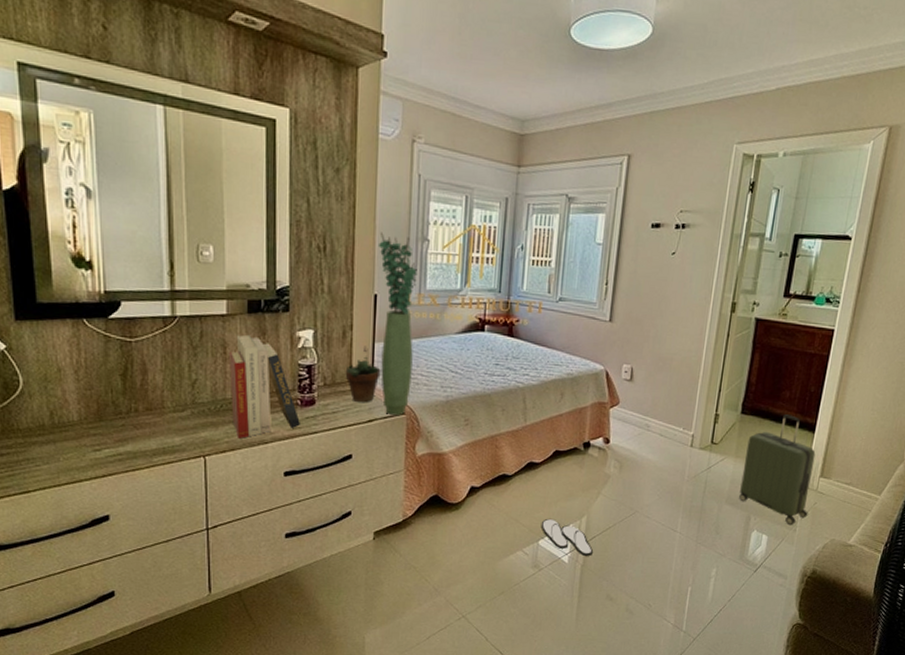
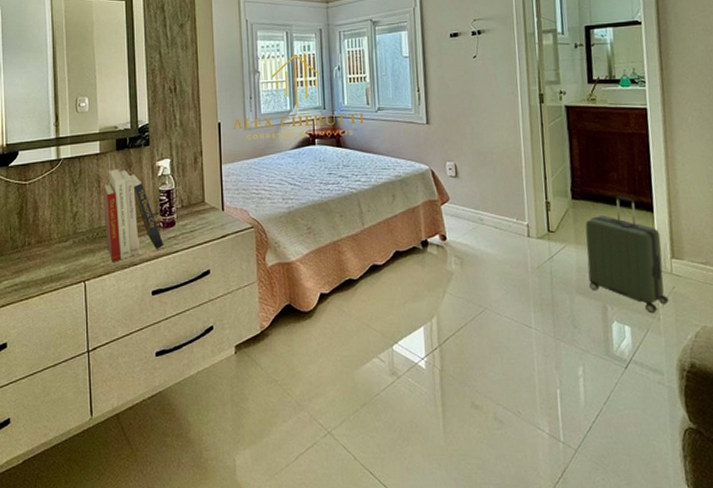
succulent plant: present [345,346,381,403] -> none [198,168,229,221]
vase: present [379,232,417,416] -> none [219,70,256,230]
slippers: present [542,518,593,556] -> none [393,321,449,359]

